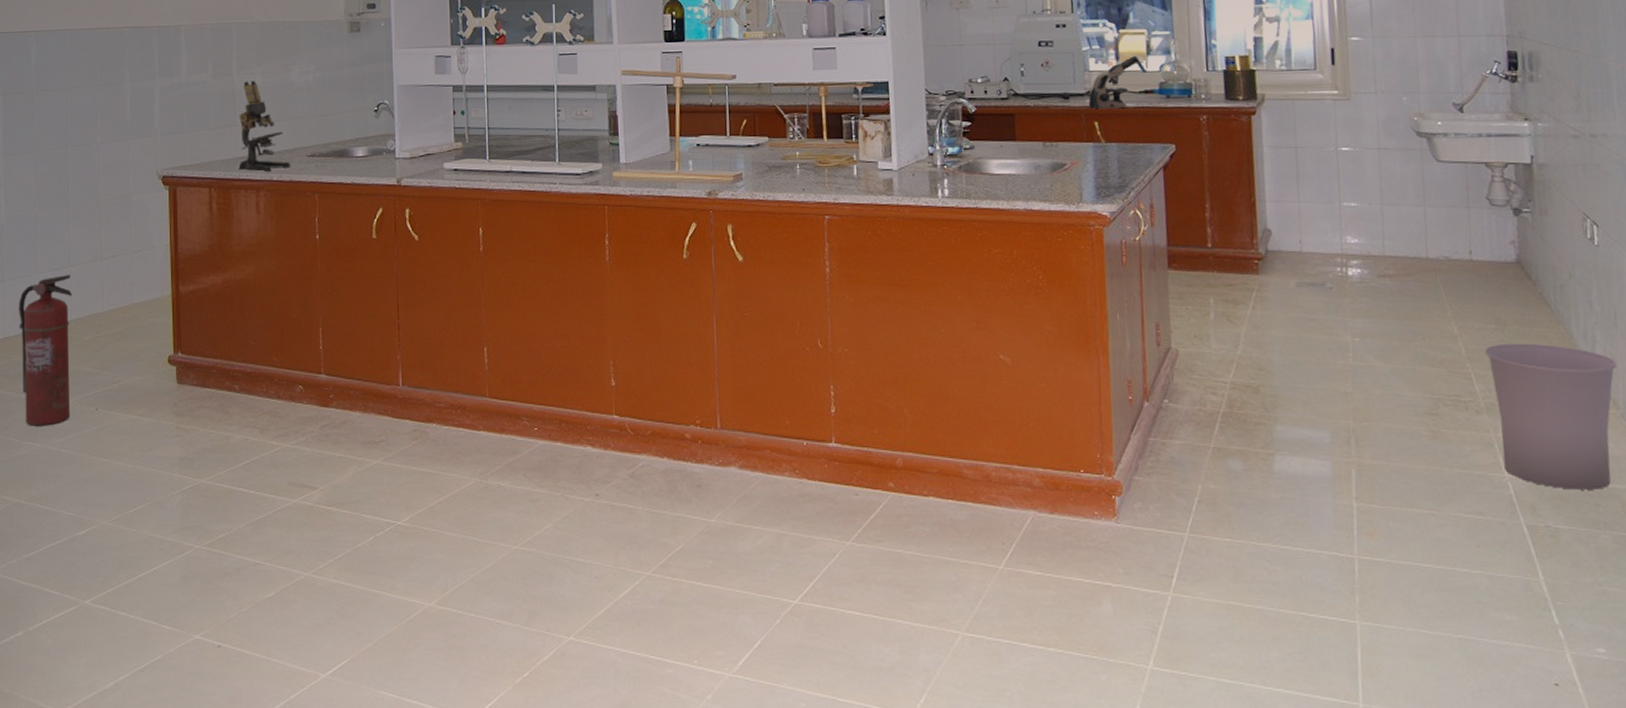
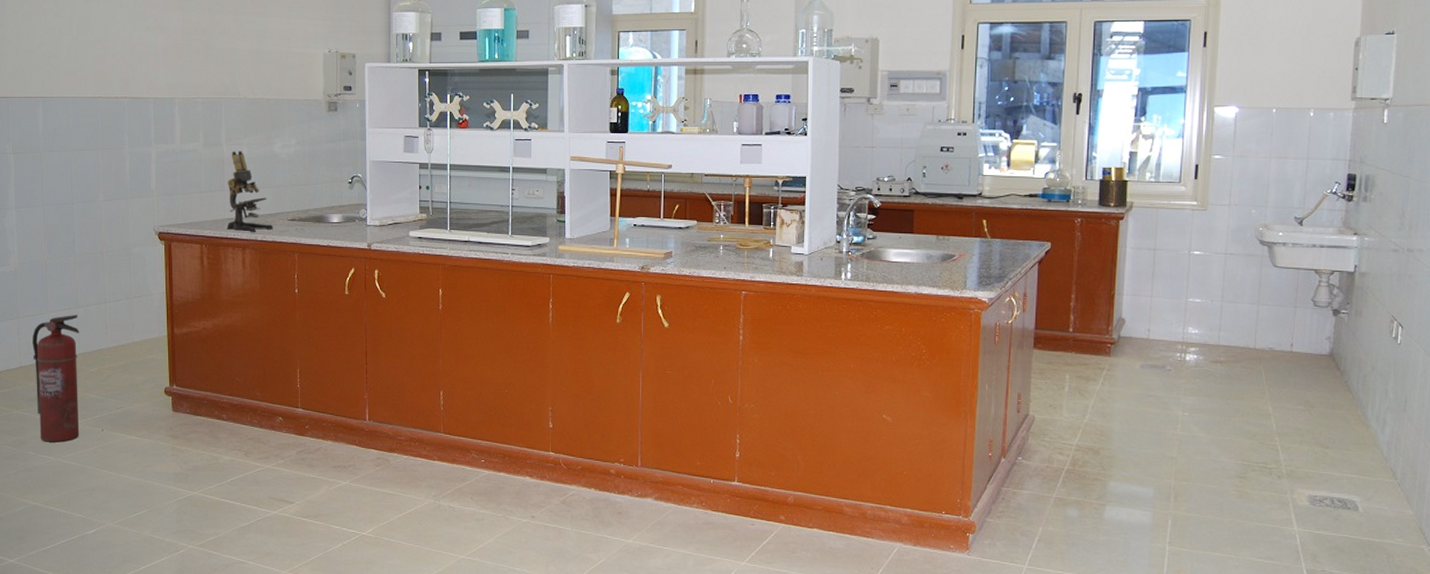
microscope: present [1088,55,1147,111] -> none [979,163,1033,211]
waste bin: present [1484,343,1617,490] -> none [1292,422,1401,543]

